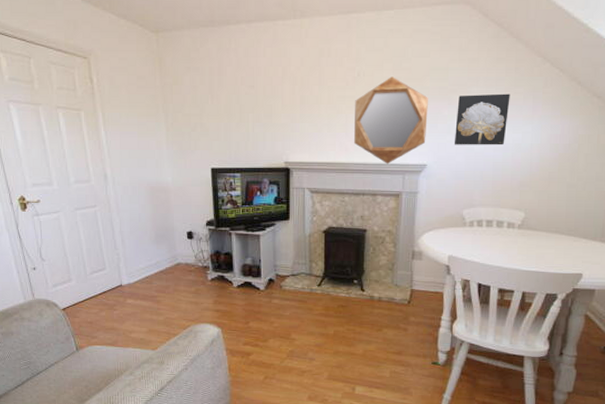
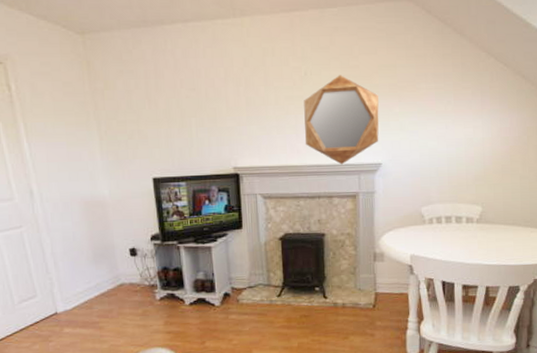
wall art: present [454,93,510,145] -> none [407,89,459,142]

